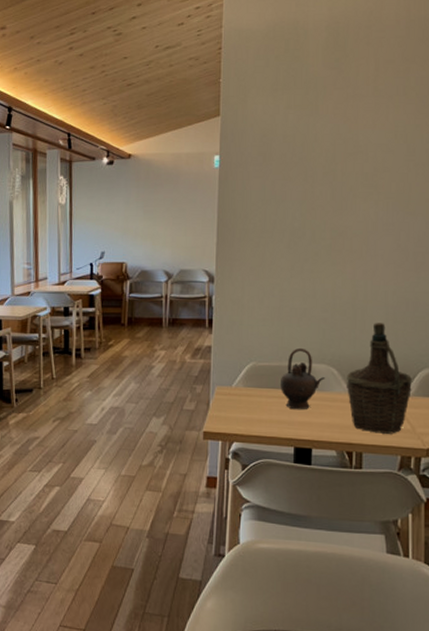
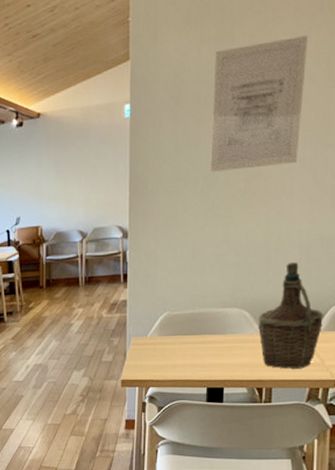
teapot: present [281,347,326,410] -> none [194,294,238,354]
wall art: none [296,113,386,228] -> present [210,35,308,172]

